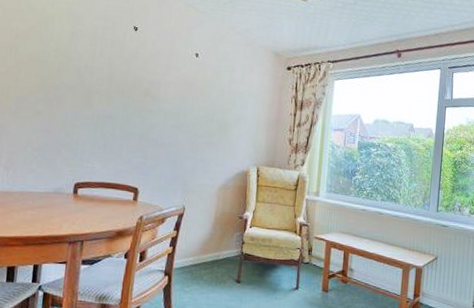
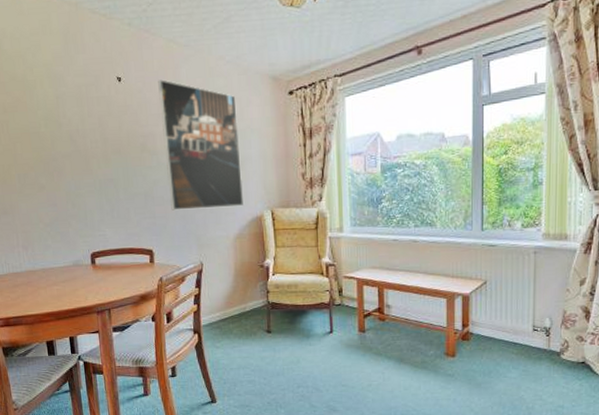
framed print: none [163,36,240,159] -> present [158,79,243,211]

